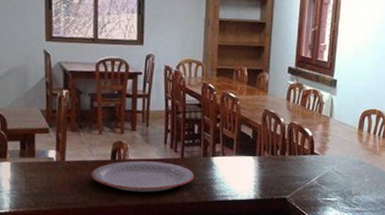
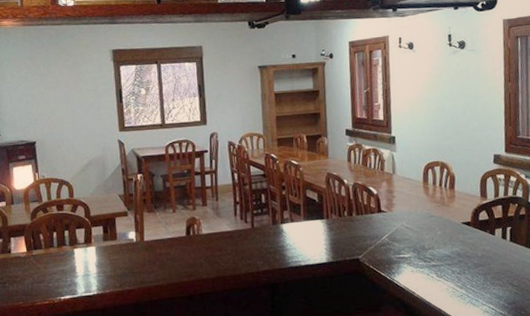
plate: present [92,160,194,192] -> none [169,233,266,265]

